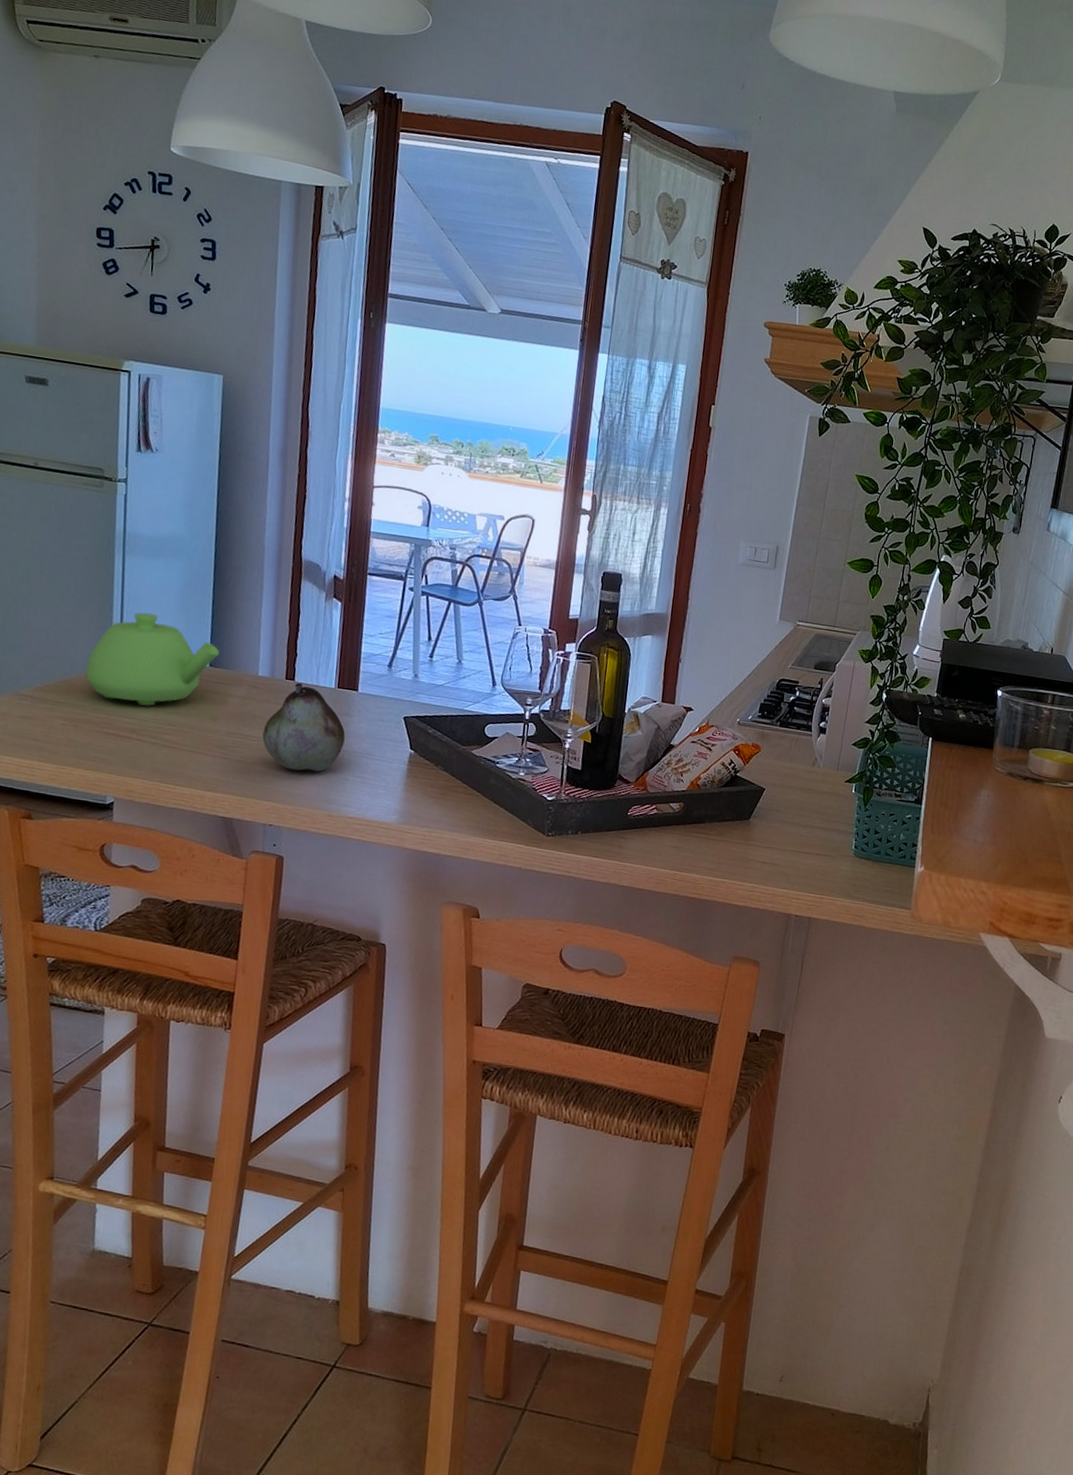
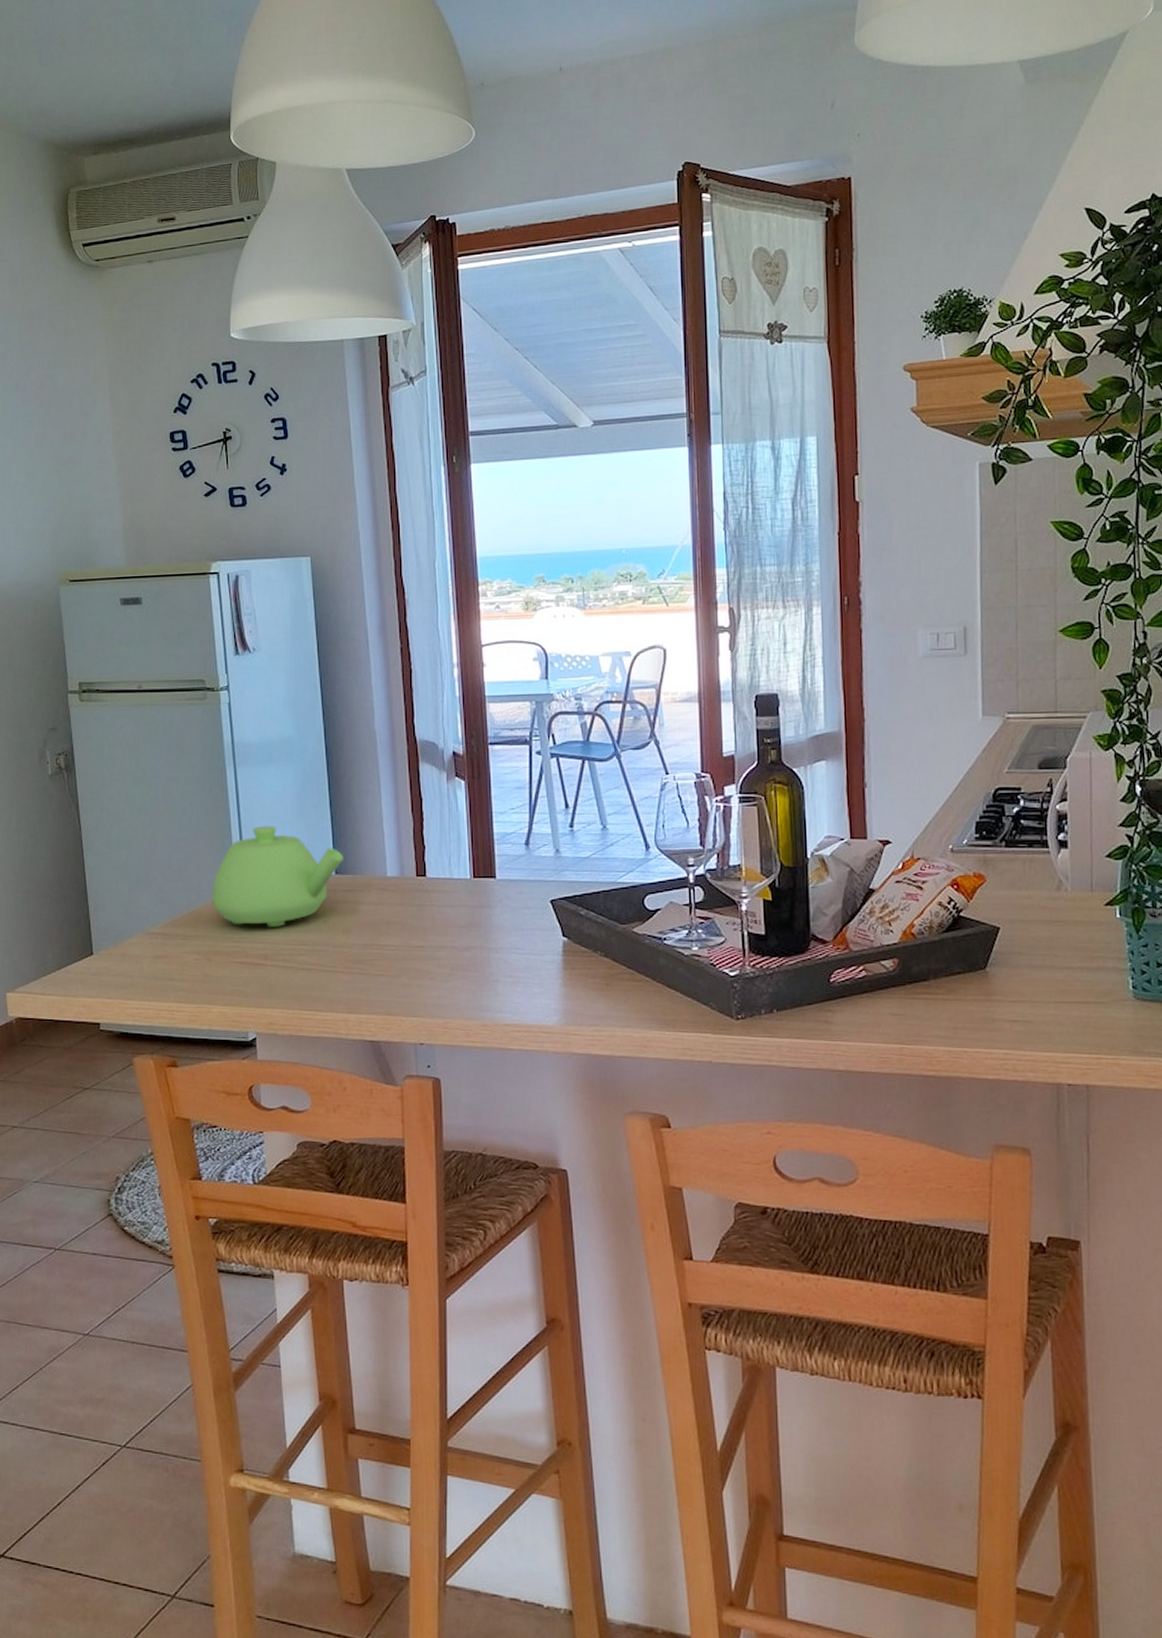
fruit: present [262,682,345,772] -> none [400,877,489,978]

